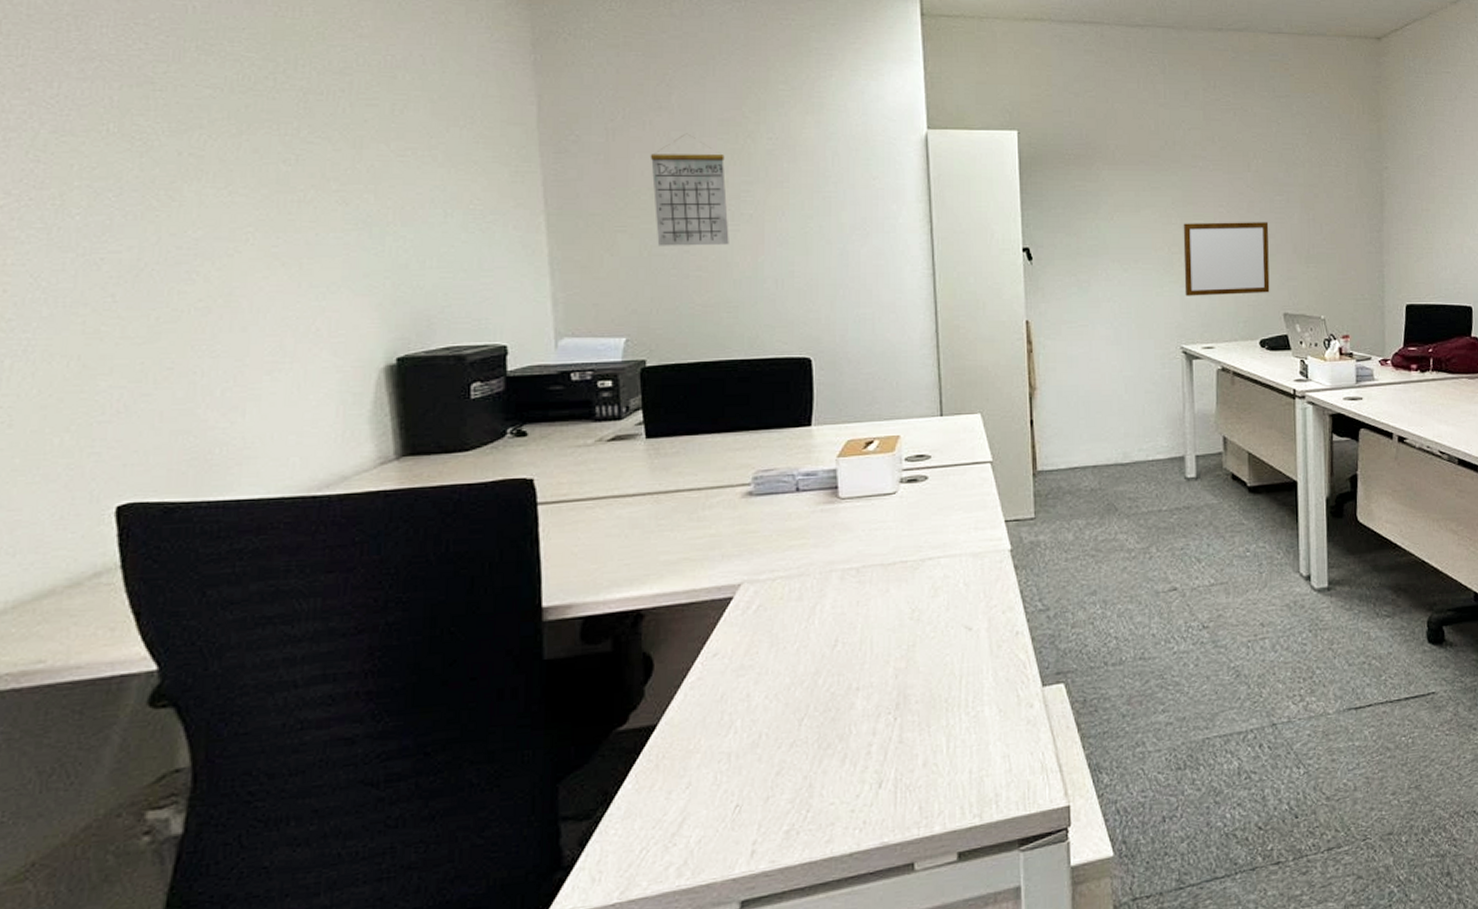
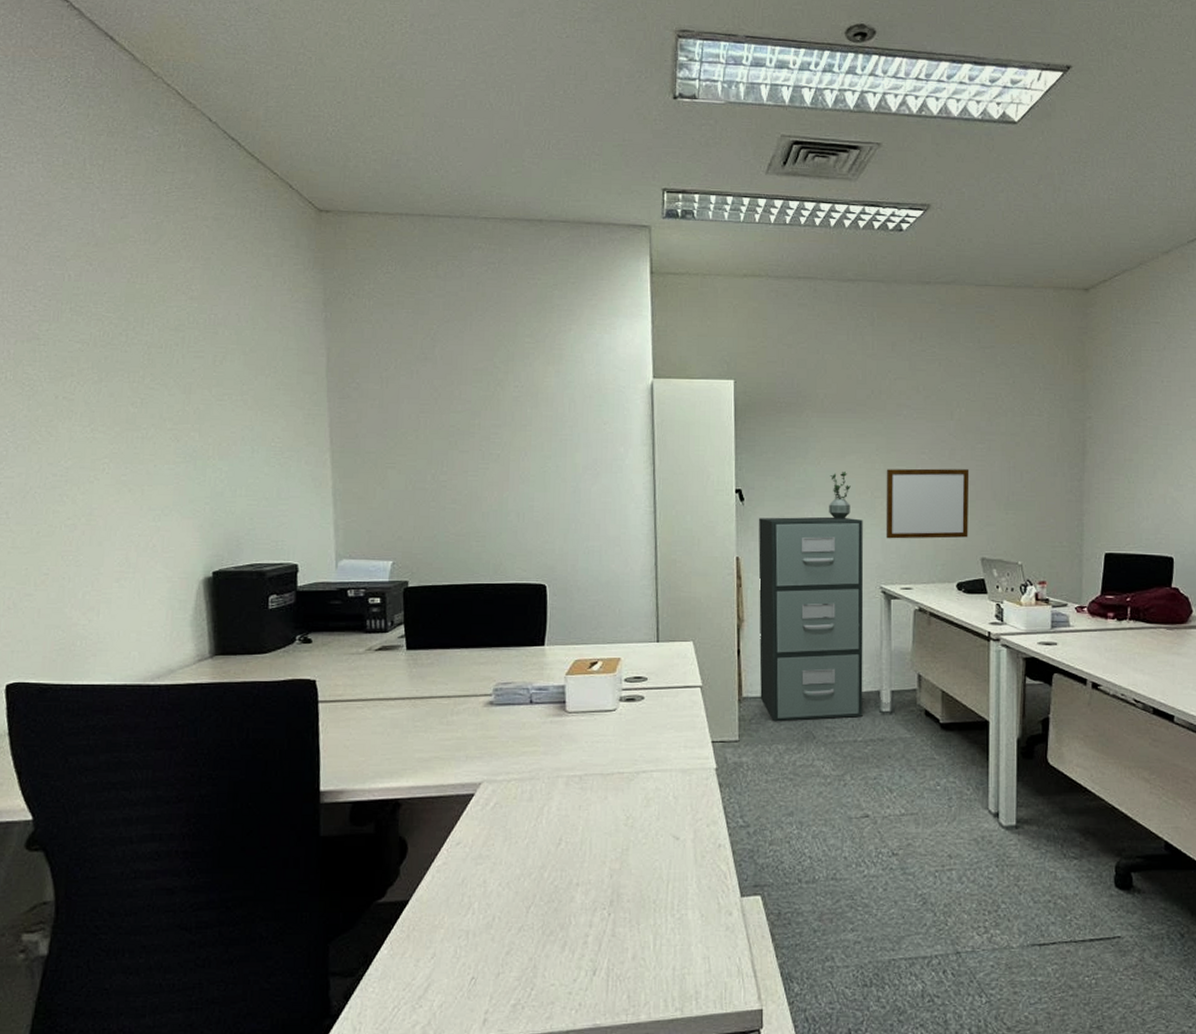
calendar: present [650,133,729,246] -> none [416,381,480,482]
filing cabinet: none [1049,274,1167,496] -> present [758,516,864,722]
potted plant: none [1123,226,1147,277] -> present [829,471,851,519]

